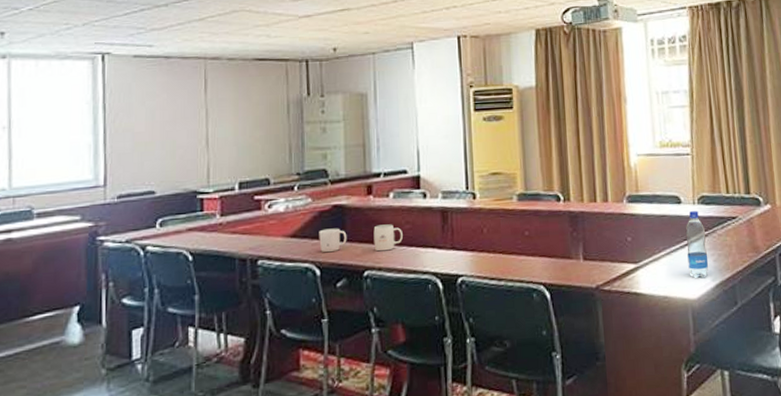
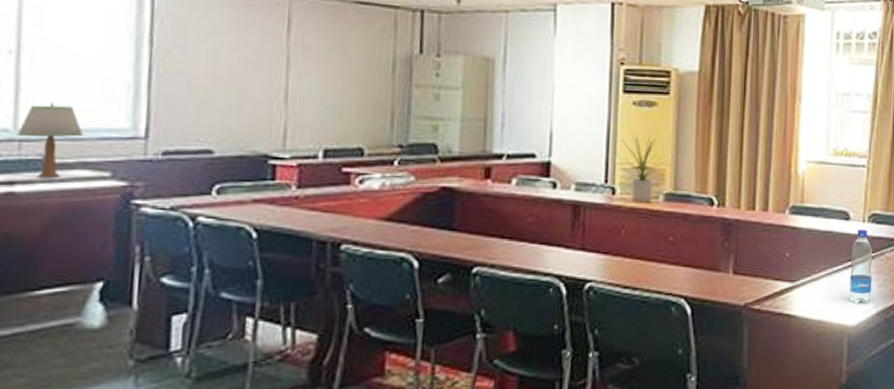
table lamp: none [11,164,59,226] -> present [17,102,83,179]
mug: present [319,228,347,253] -> none [420,214,456,242]
mug: present [373,224,404,252] -> none [487,215,525,246]
house plant: none [472,142,517,205] -> present [615,132,670,203]

